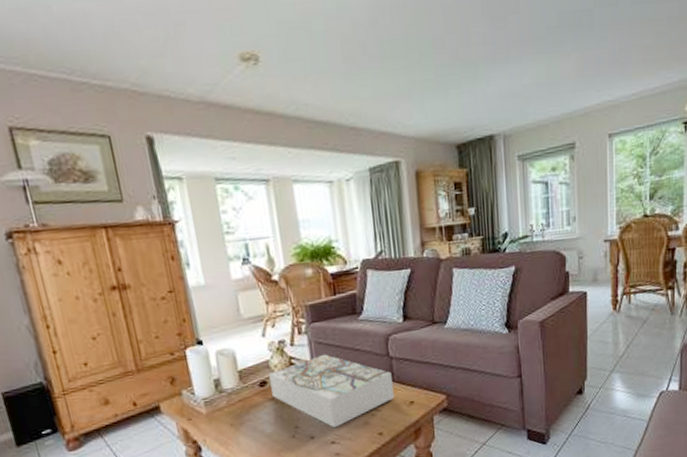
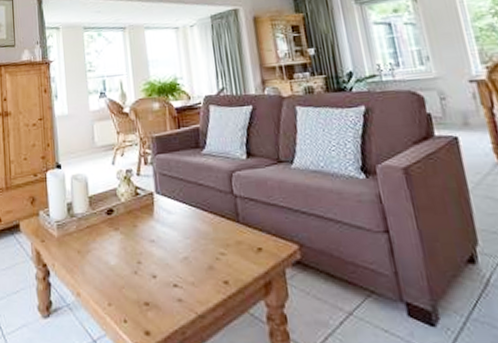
board game: present [269,354,394,429] -> none [116,186,240,269]

